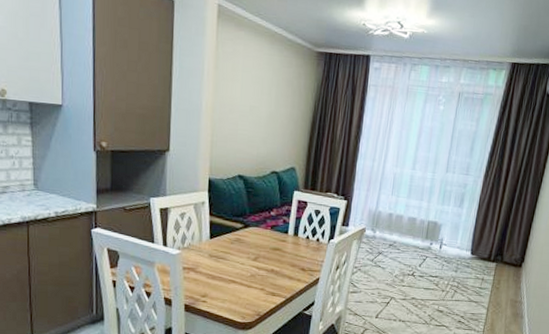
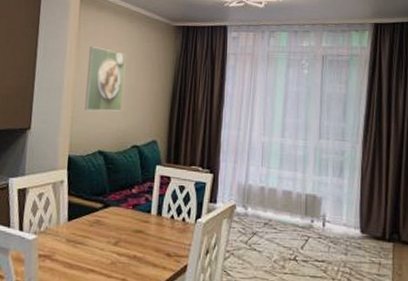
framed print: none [224,68,267,138] -> present [84,47,126,112]

